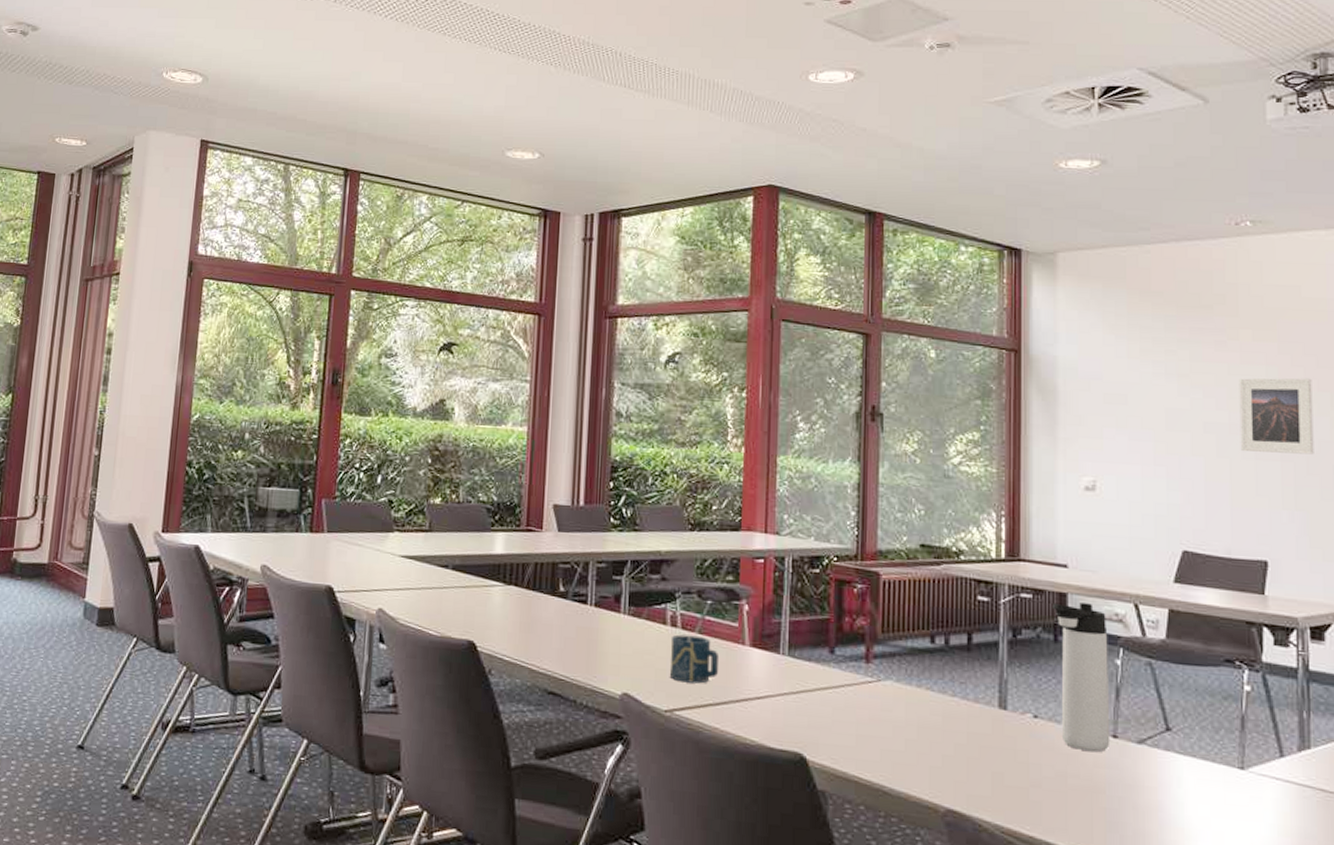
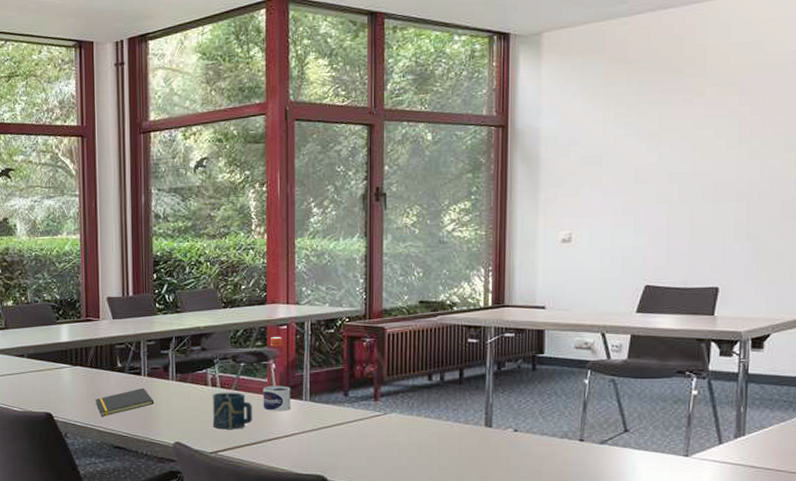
notepad: none [529,619,601,652] -> present [95,387,155,417]
water bottle: none [731,572,766,666] -> present [263,337,291,412]
thermos bottle: present [1053,603,1110,753] -> none [532,336,578,454]
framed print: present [1239,378,1314,455] -> none [700,125,769,195]

